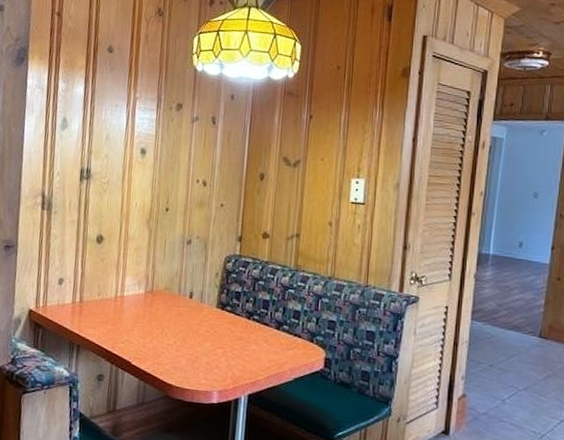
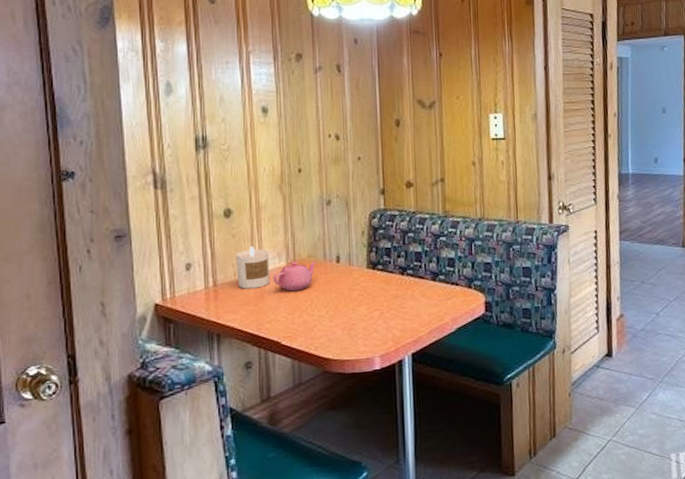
candle: none [100,272,131,310] -> present [236,246,270,289]
teapot: none [131,291,172,318] -> present [273,261,317,292]

